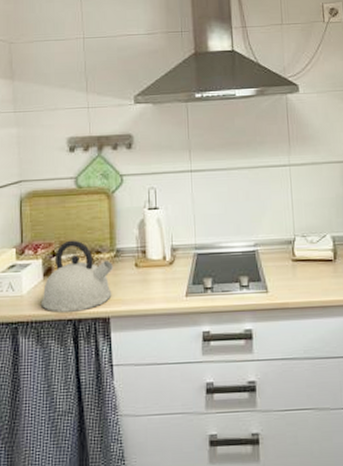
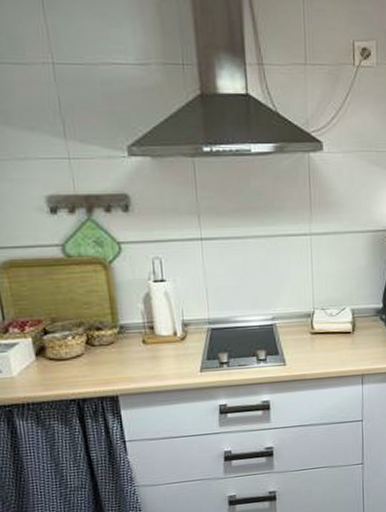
kettle: present [42,240,113,313] -> none [37,316,119,393]

